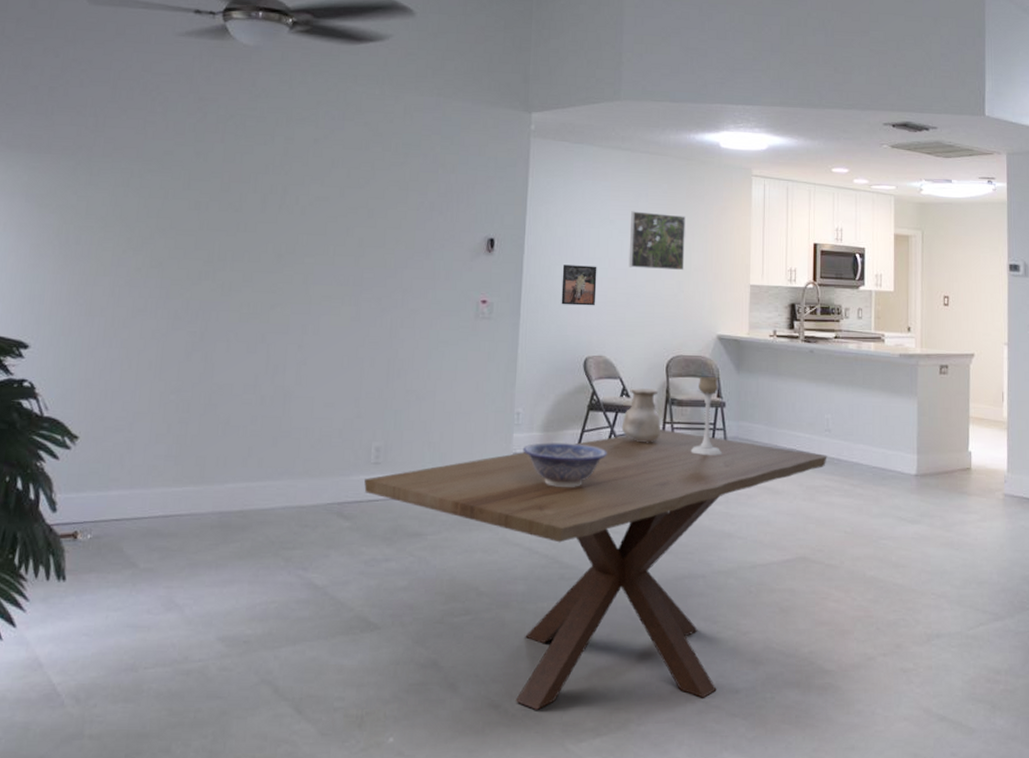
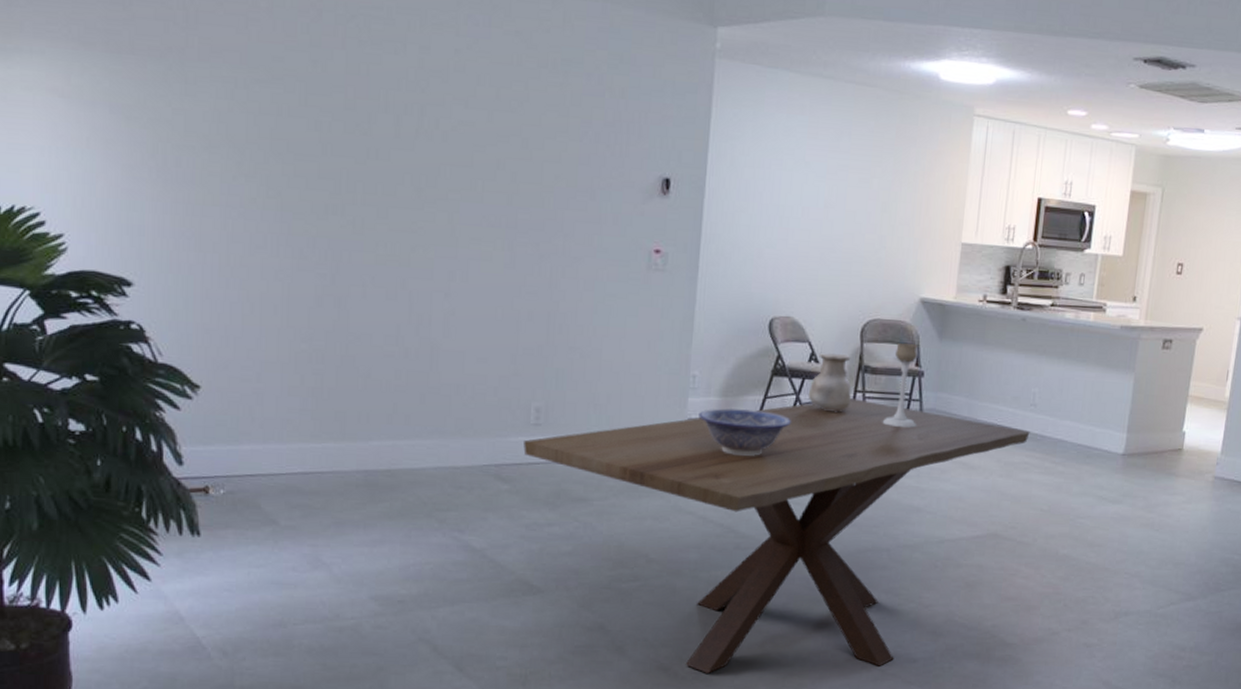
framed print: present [561,265,597,306] -> none [745,212,789,261]
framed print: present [628,211,685,271] -> none [824,152,893,224]

